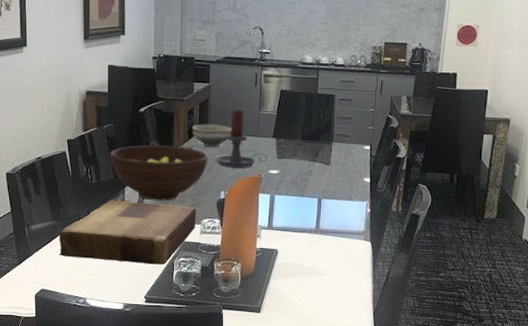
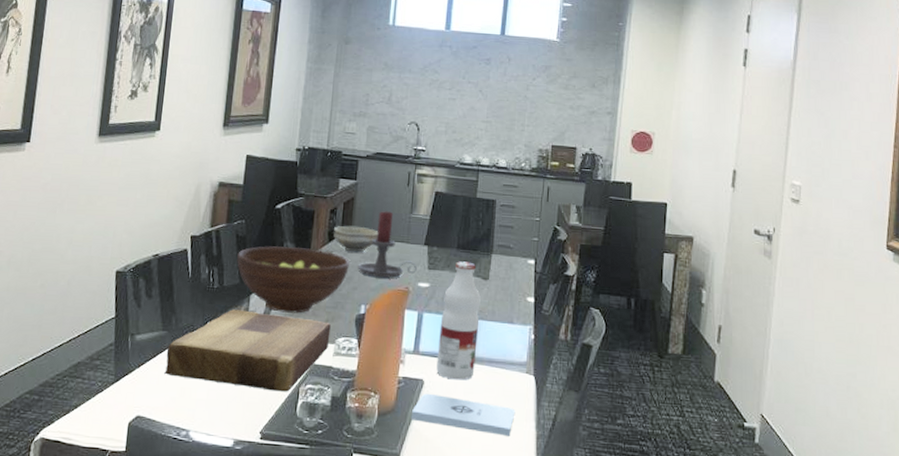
notepad: none [268,260,355,290] -> present [410,393,516,436]
beverage bottle: none [288,150,324,249] -> present [436,261,481,381]

